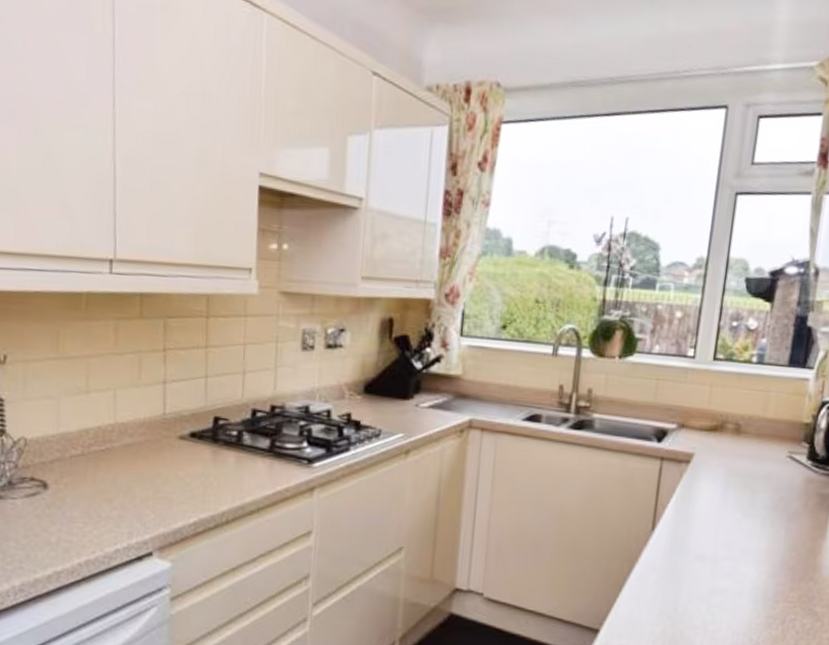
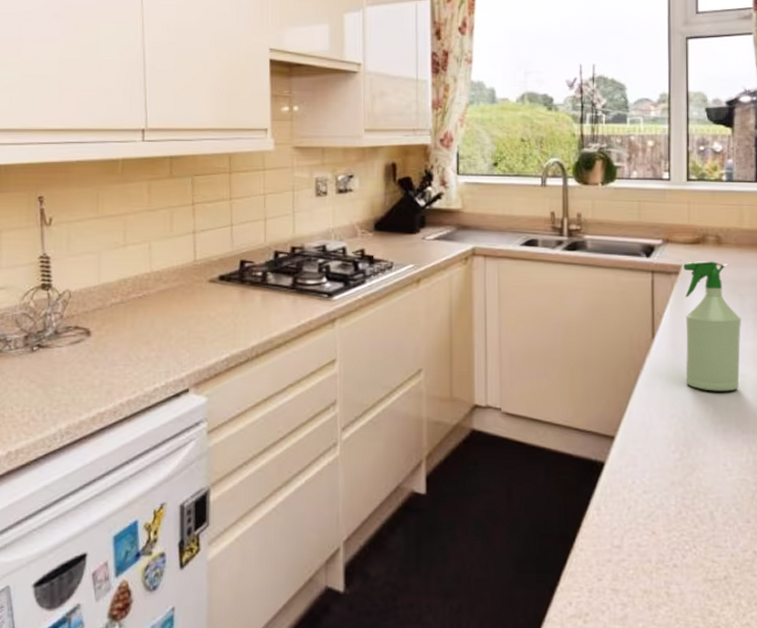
spray bottle: none [681,450,750,591] -> present [684,261,741,391]

